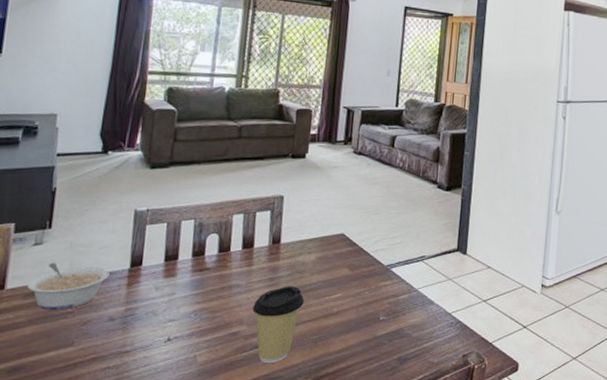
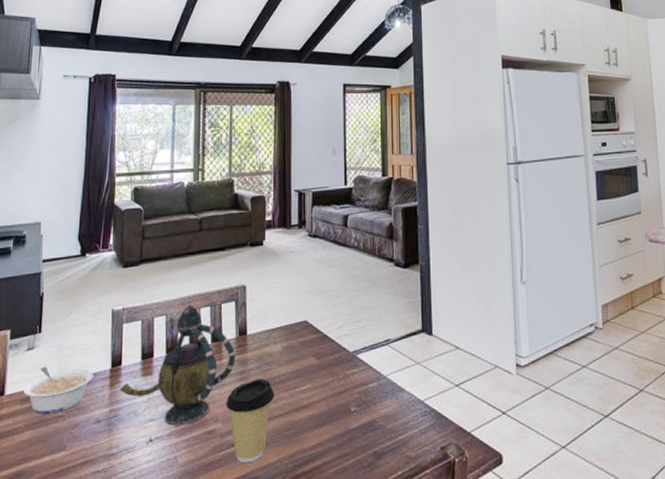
teapot: none [138,210,267,327] -> present [119,304,236,426]

